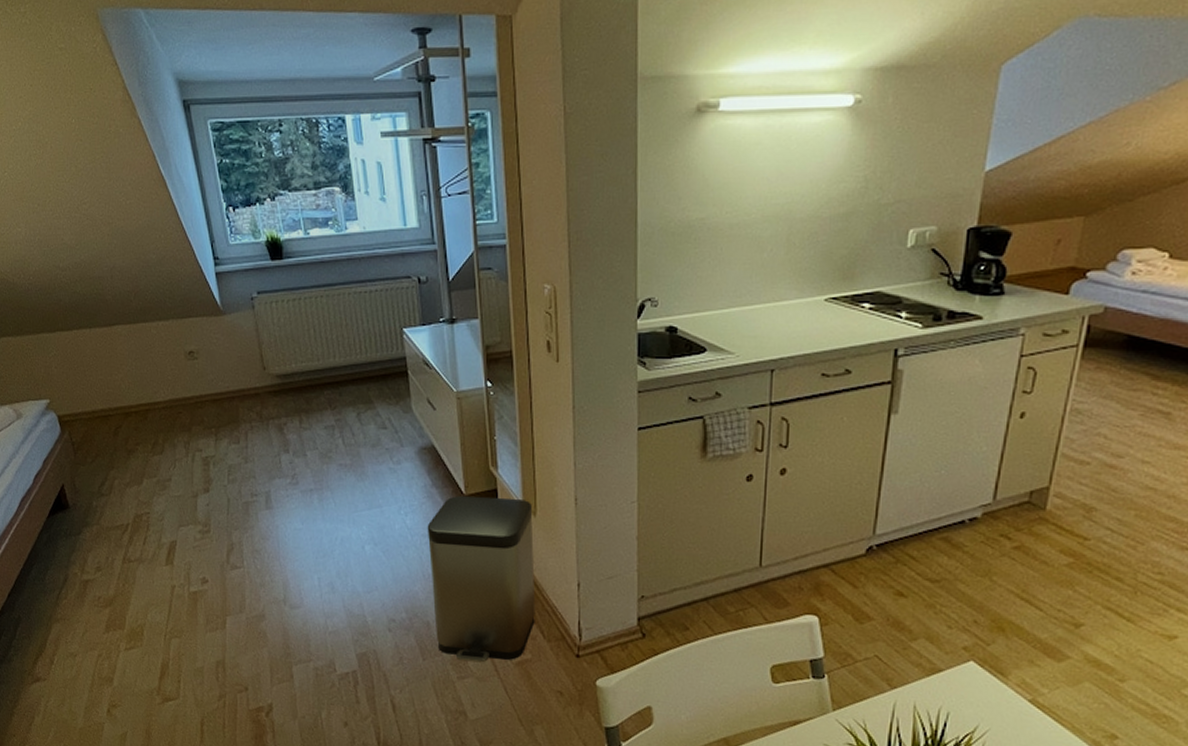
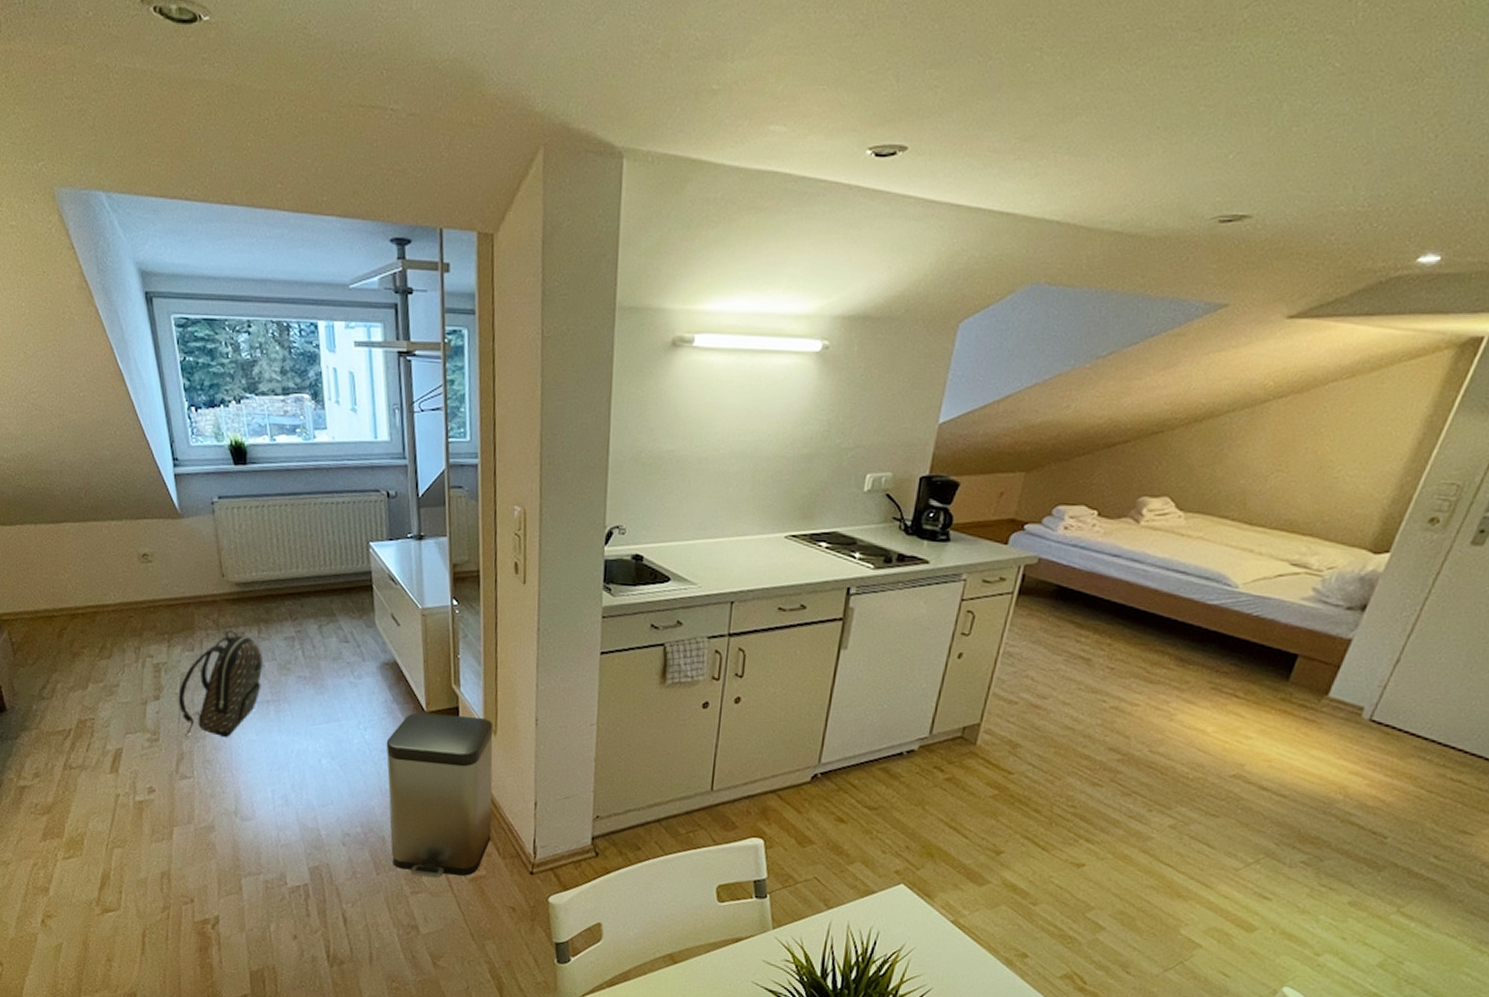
backpack: none [226,421,305,527] -> present [178,630,262,737]

